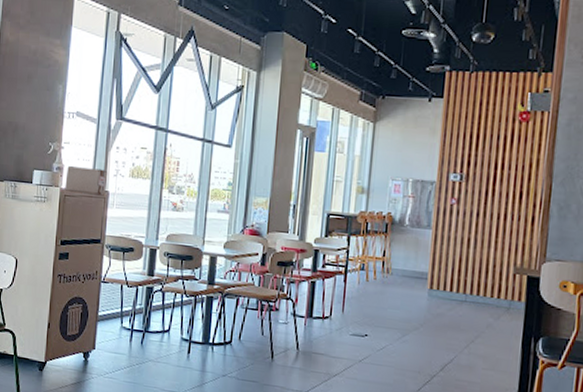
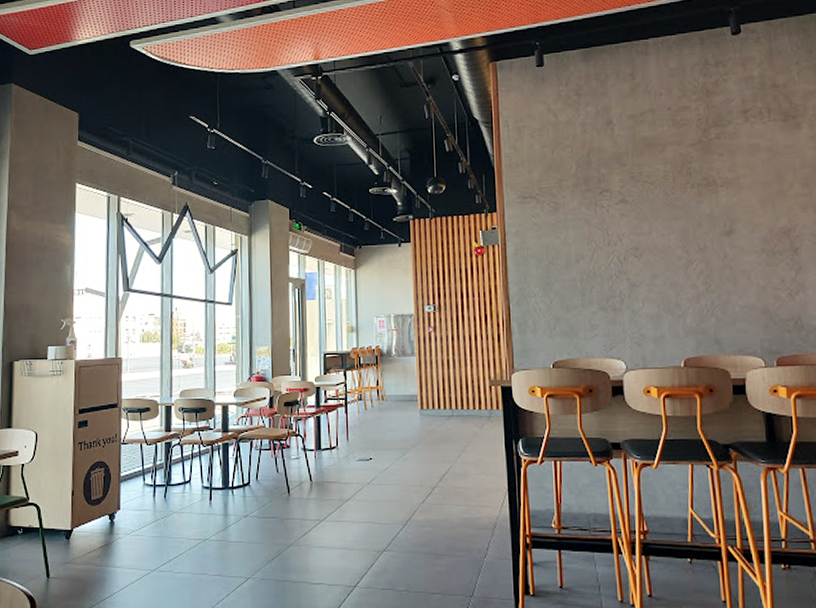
box: present [65,165,108,196] -> none [79,338,120,363]

